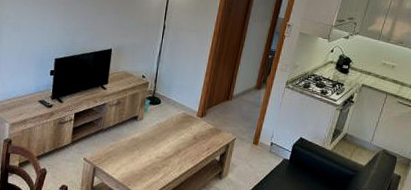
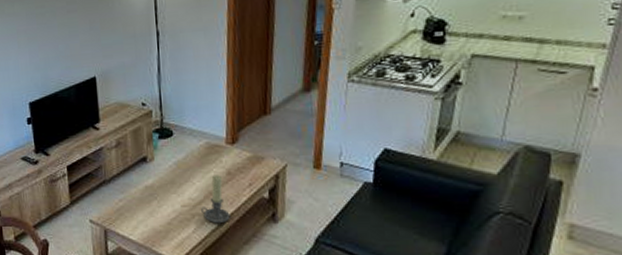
candle holder: none [170,137,190,174] -> present [201,175,230,223]

